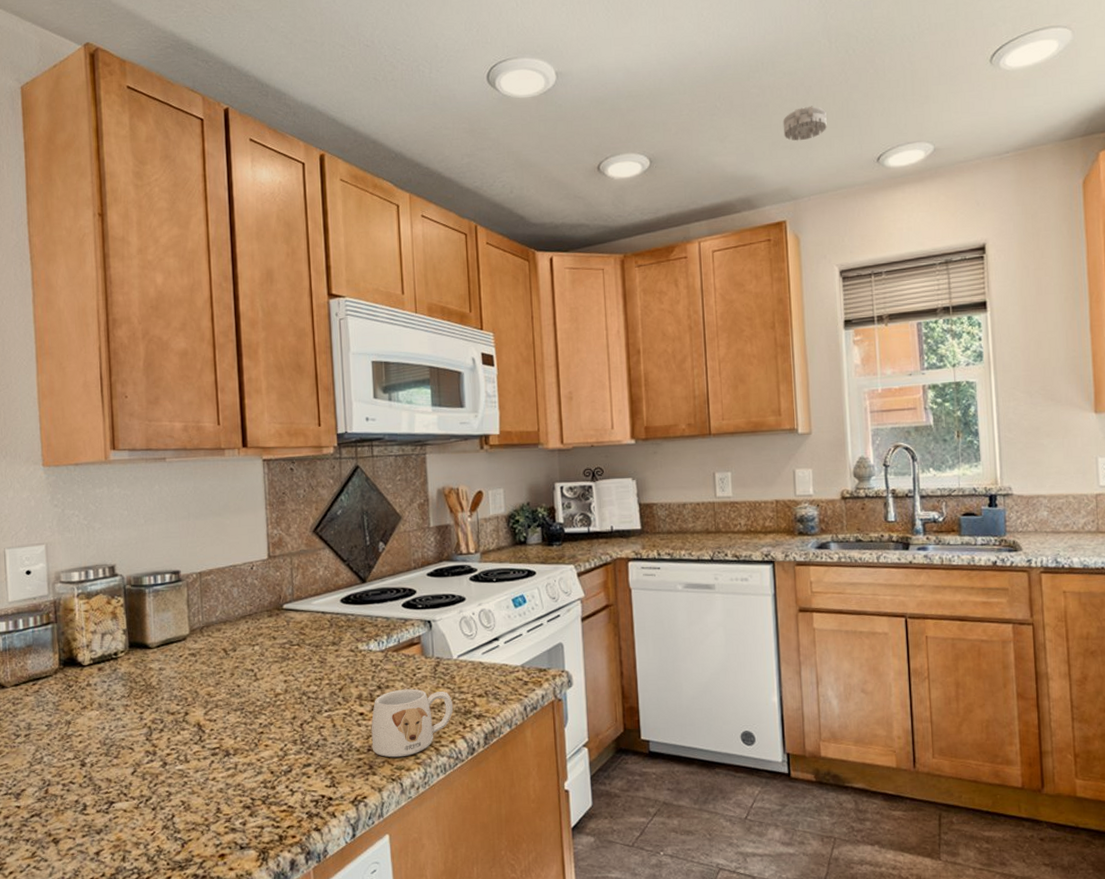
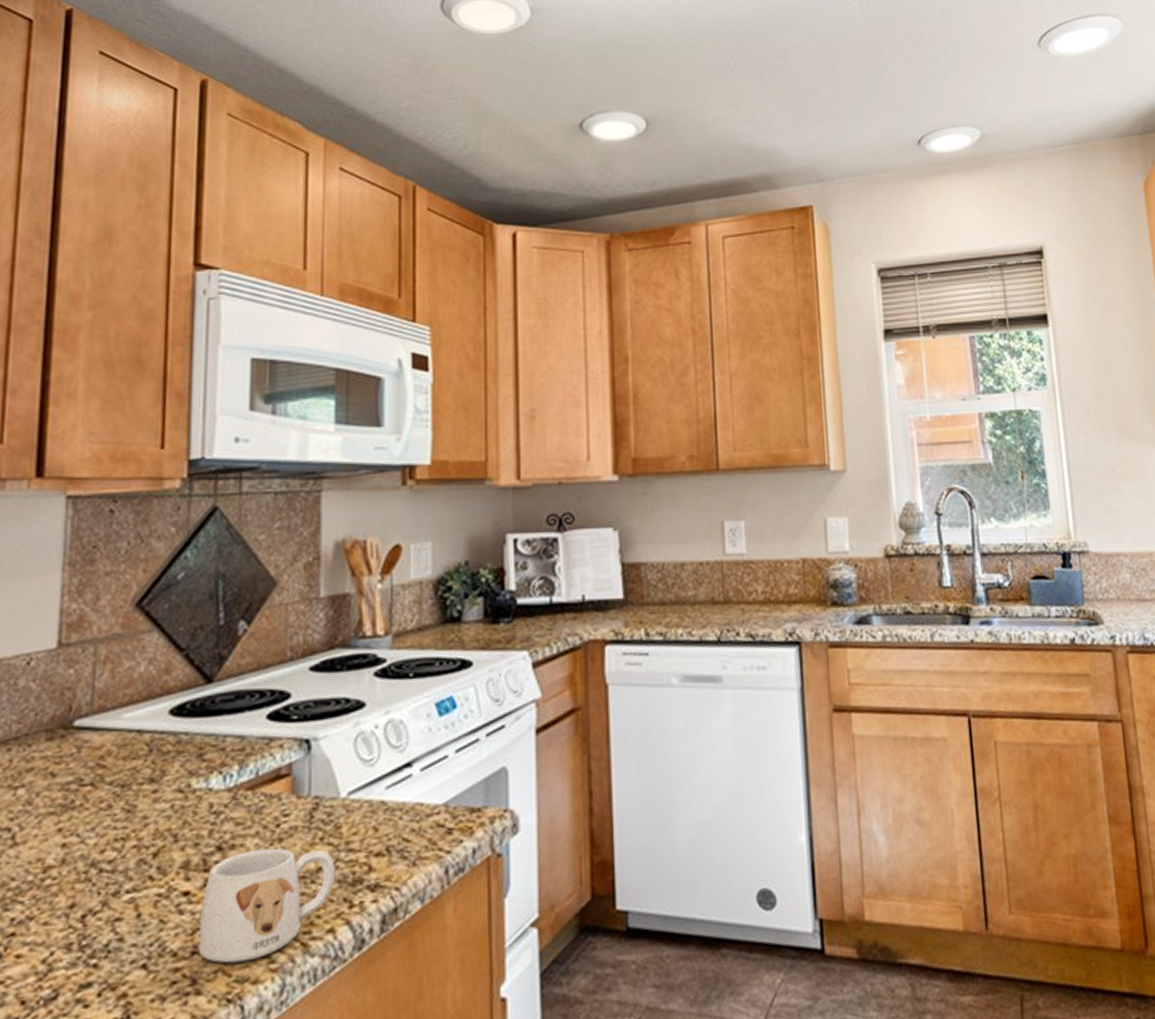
smoke detector: present [783,106,827,141] -> none [808,75,860,114]

